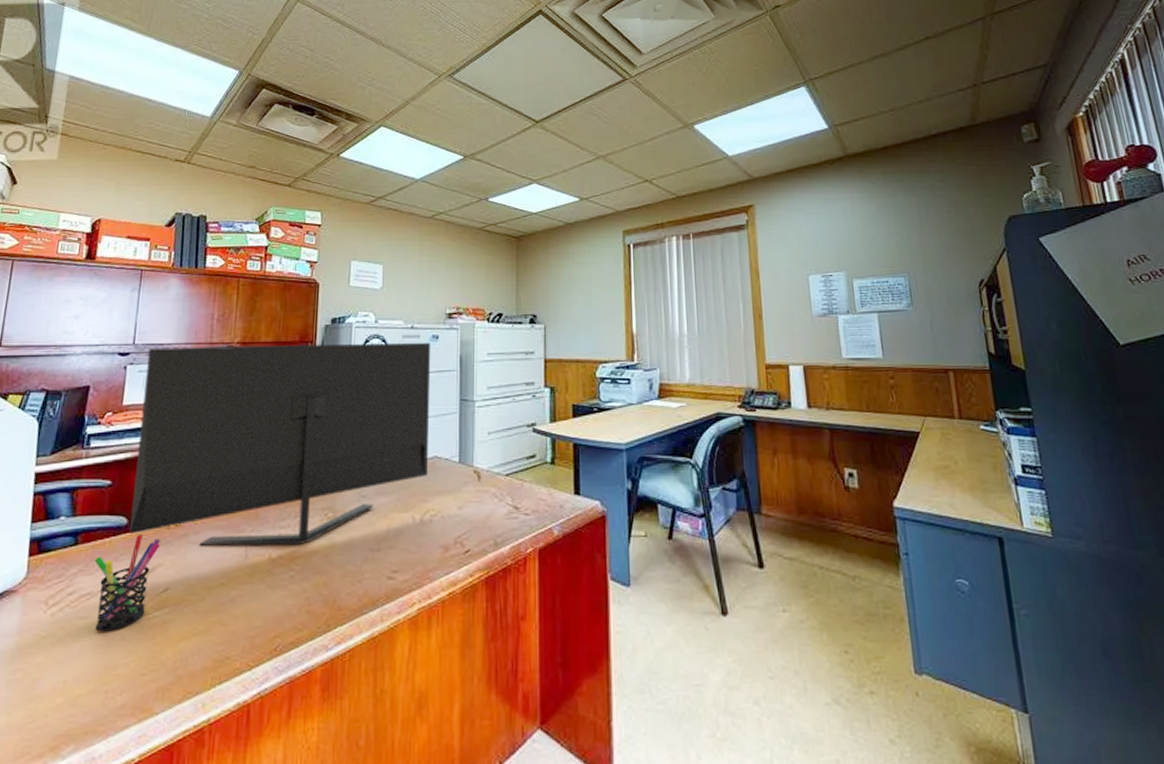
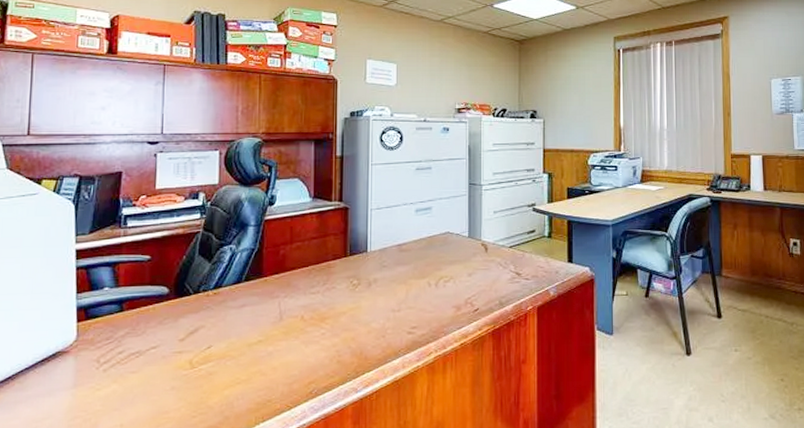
pen holder: present [94,535,160,632] -> none [140,302,201,384]
monitor: present [130,342,431,546] -> none [172,133,443,310]

